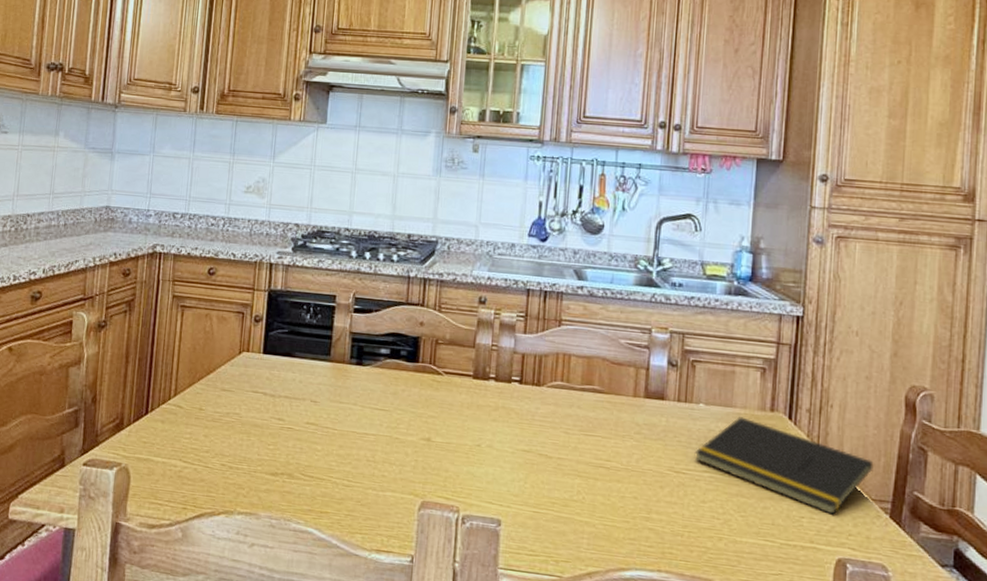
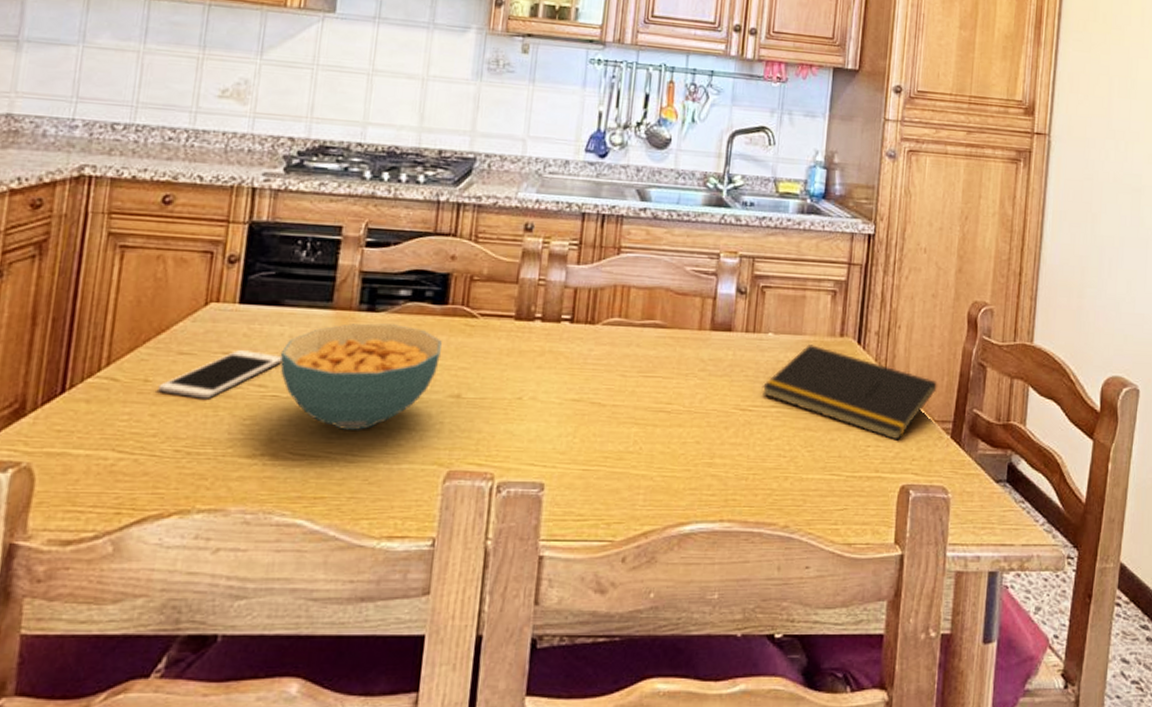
cell phone: none [209,390,295,427] -> present [158,350,283,399]
cereal bowl: none [293,374,415,461] -> present [280,323,442,430]

